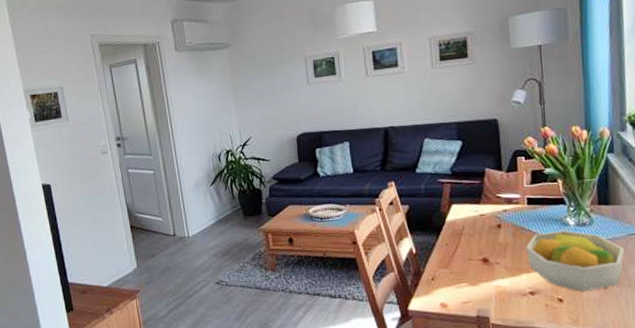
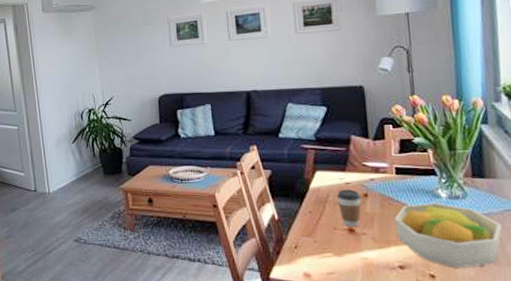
coffee cup: none [472,221,495,257] -> present [337,189,362,227]

